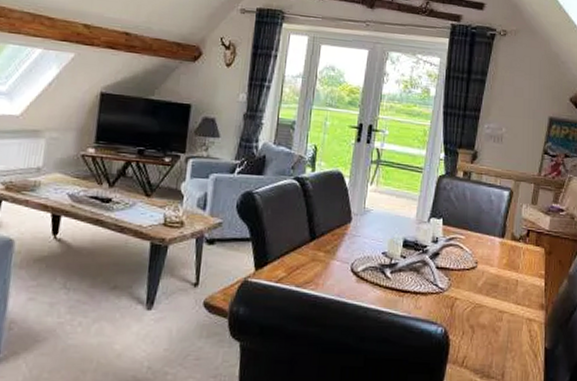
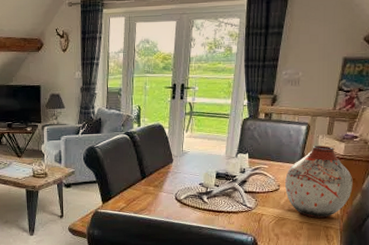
vase: none [484,216,559,307] -> present [285,146,353,218]

